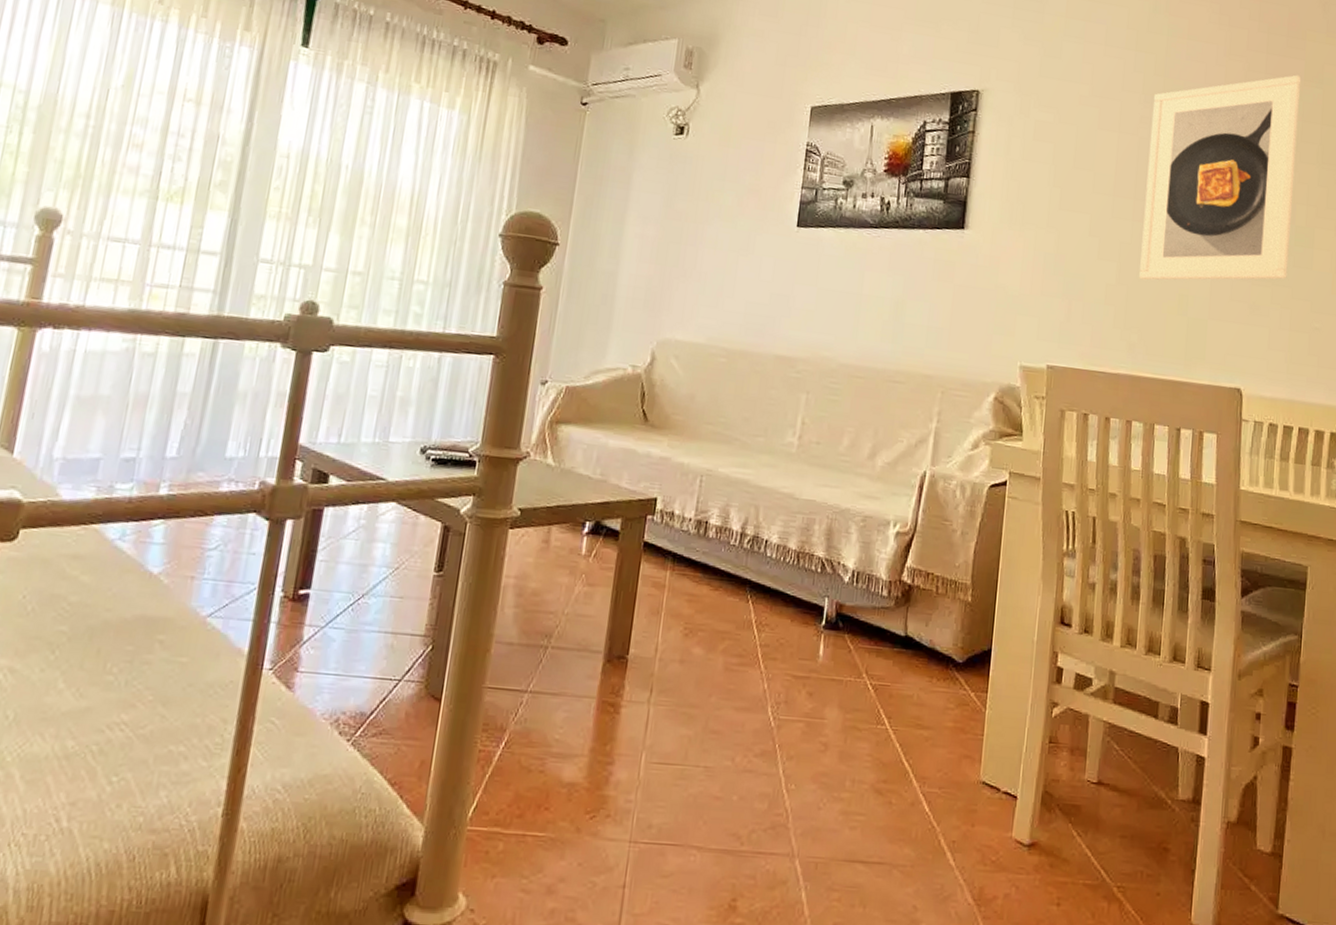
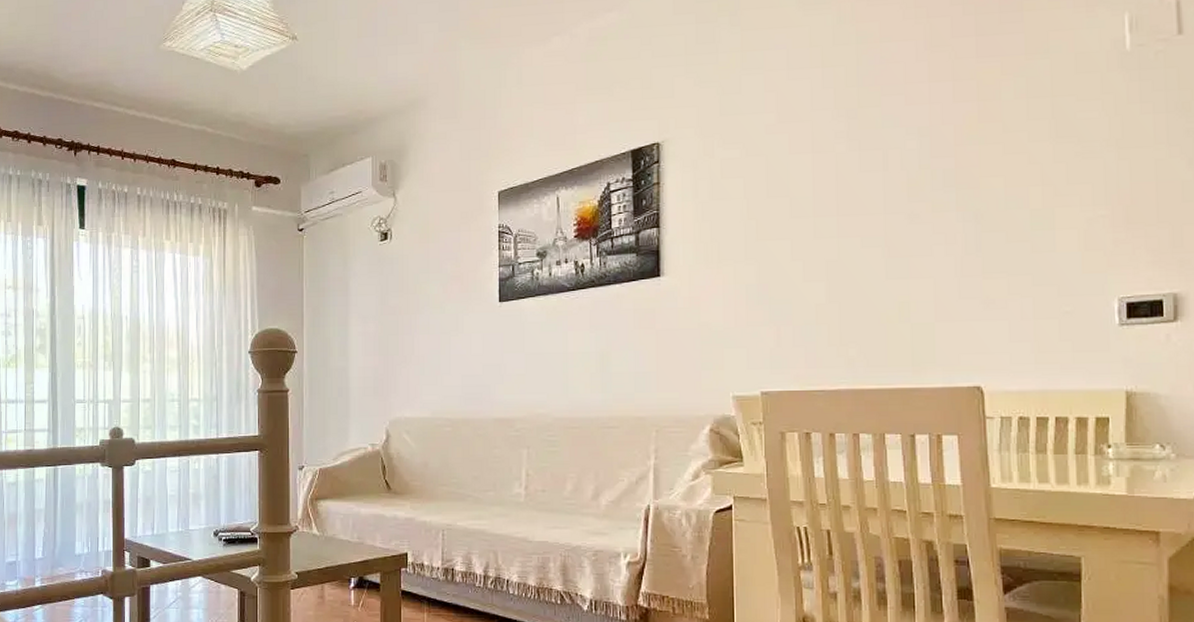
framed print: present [1139,75,1300,281] -> none [847,50,1025,294]

